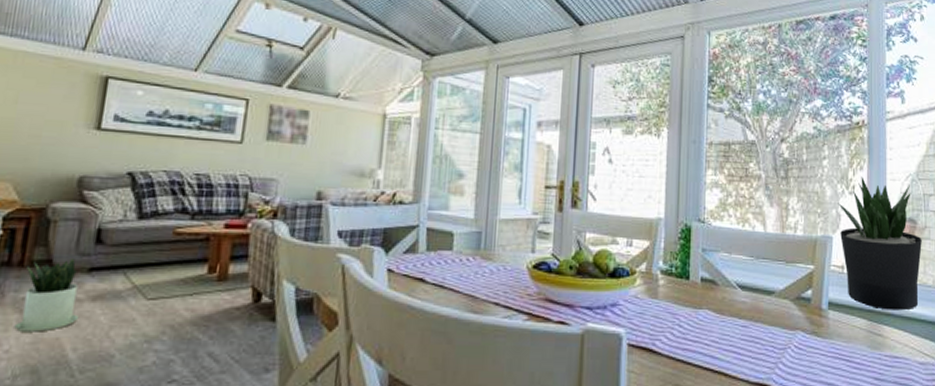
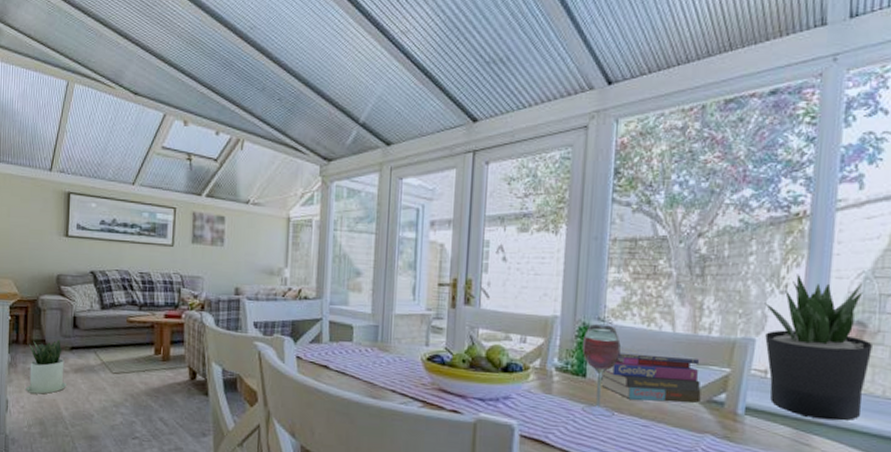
wineglass: none [684,226,720,319] -> present [581,324,621,417]
books: none [703,247,791,301] -> present [601,347,701,403]

